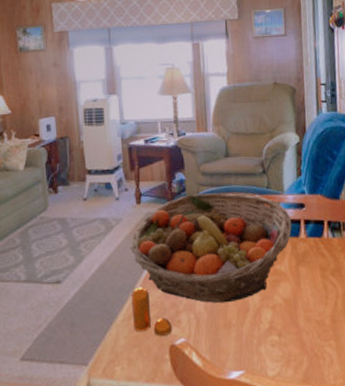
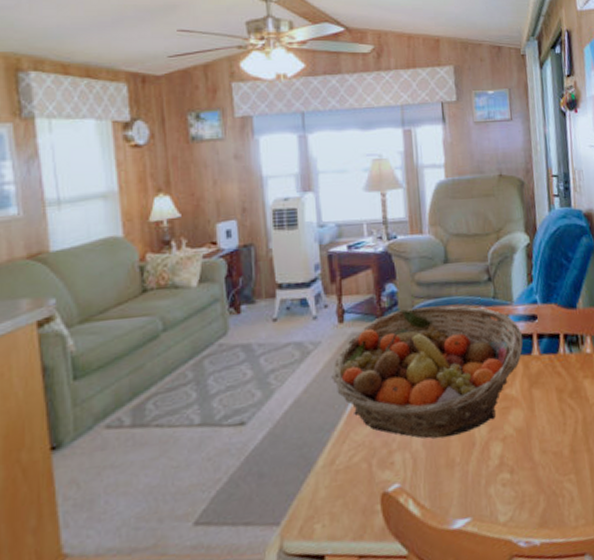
pepper shaker: present [131,287,173,336] -> none [333,423,385,483]

